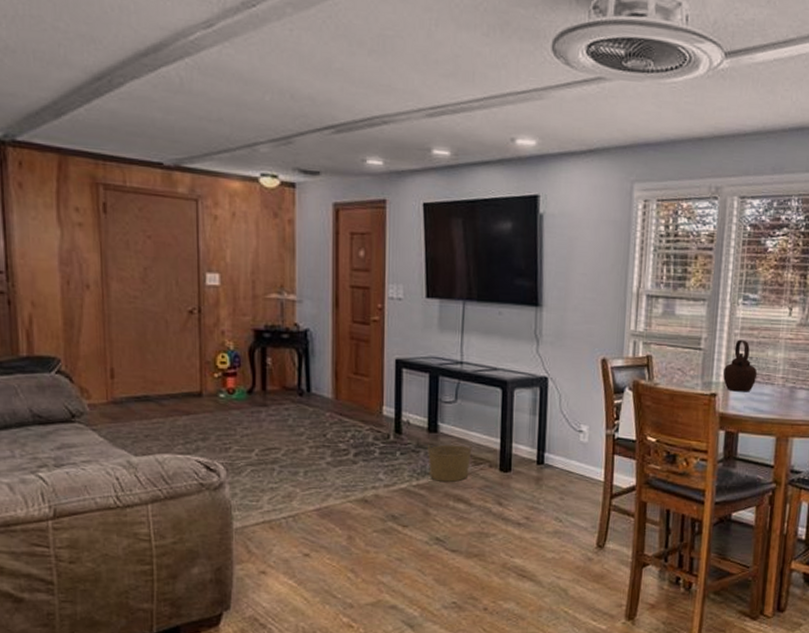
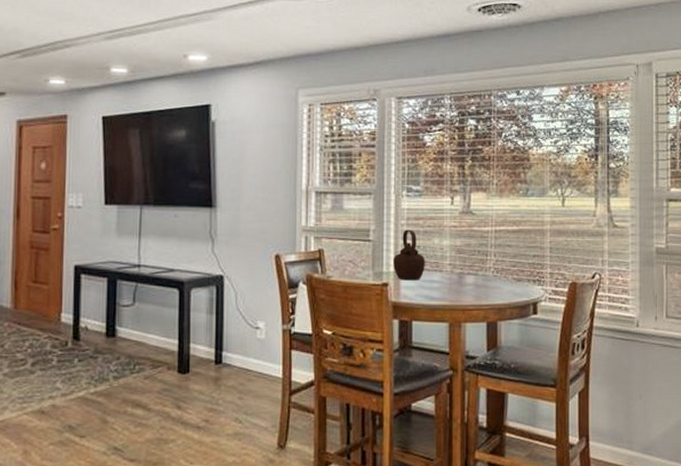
basket: present [428,444,472,482] -> none [106,348,150,387]

